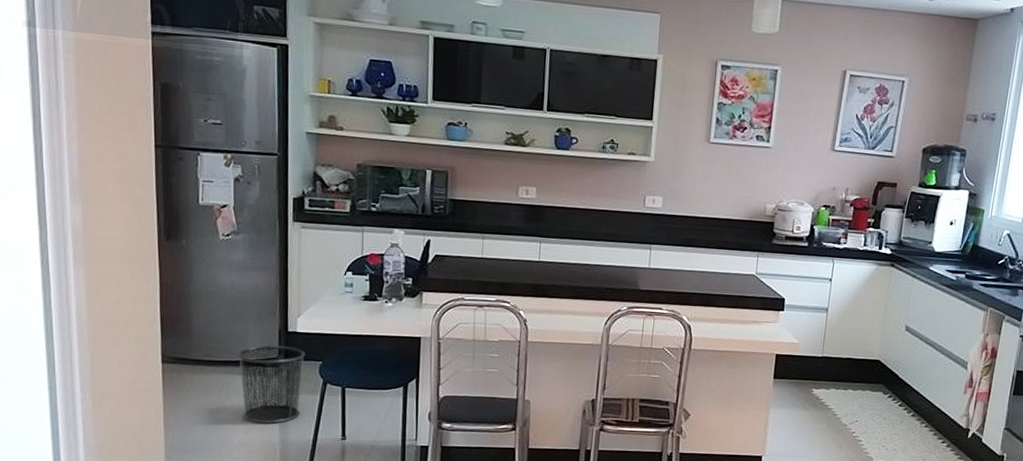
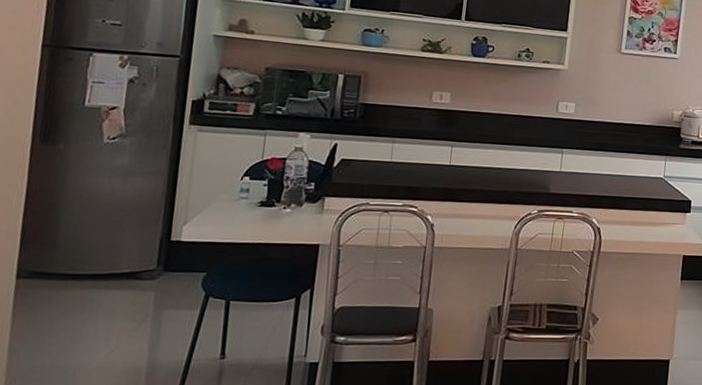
trash can: present [238,345,305,424] -> none [106,256,188,344]

